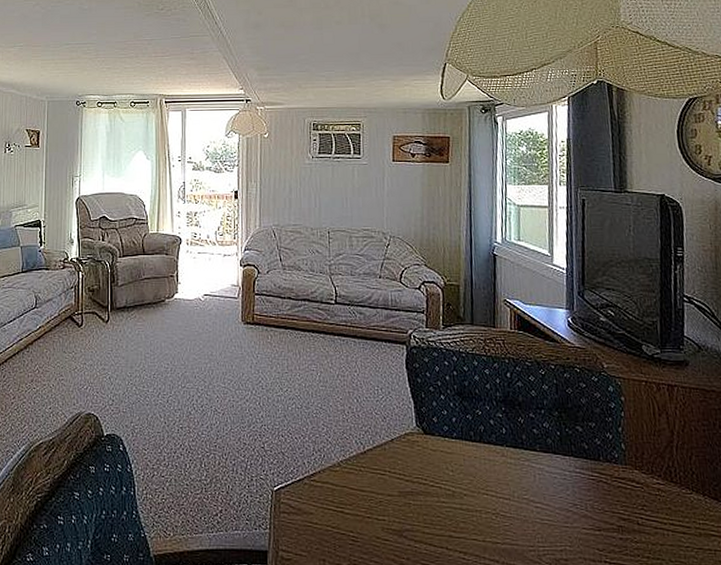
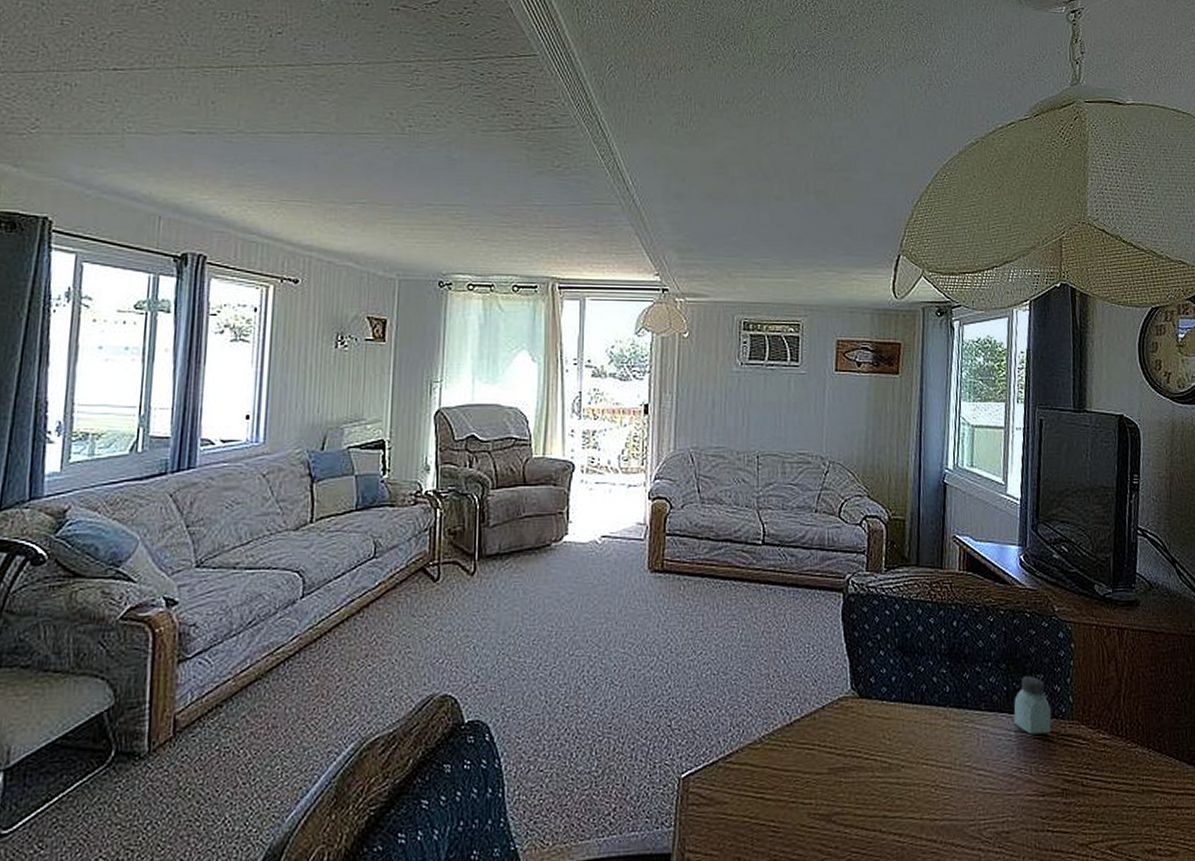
saltshaker: none [567,424,605,476] -> present [1013,676,1052,735]

